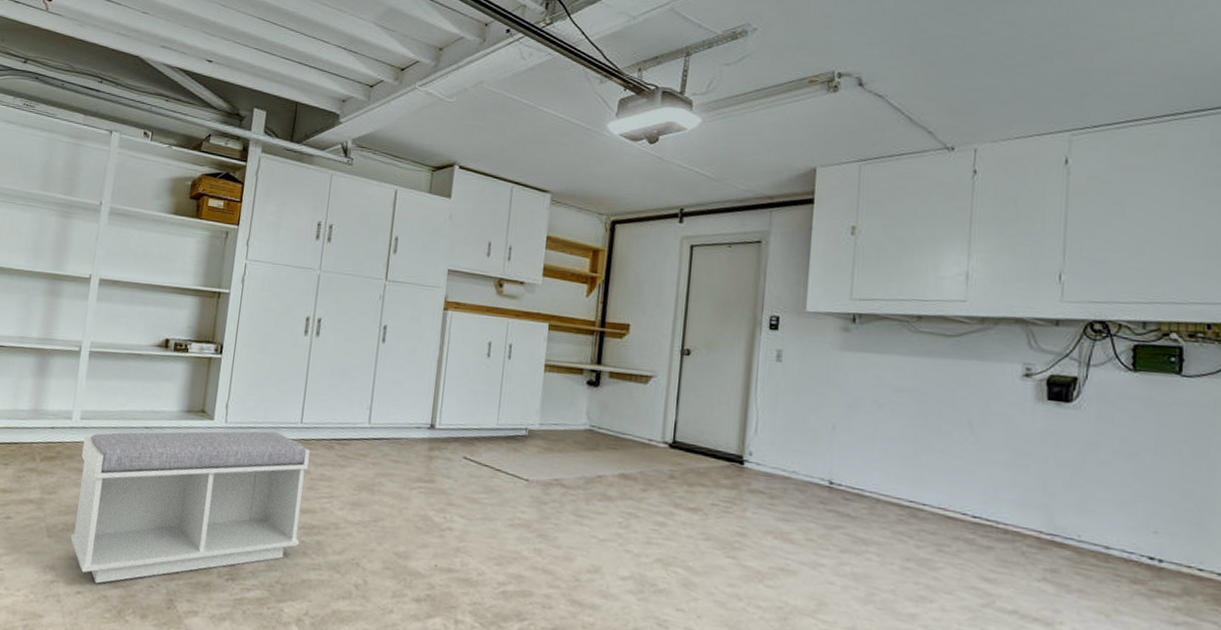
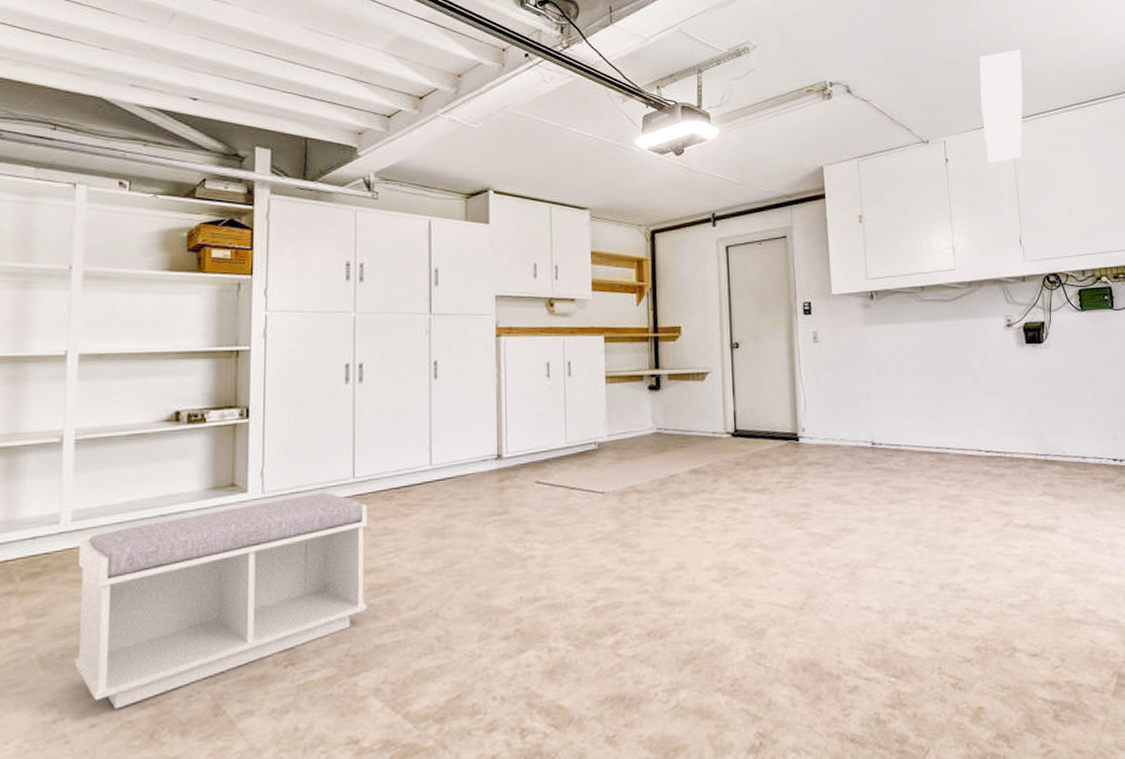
light panel: none [1031,43,1099,180] -> present [979,50,1023,163]

